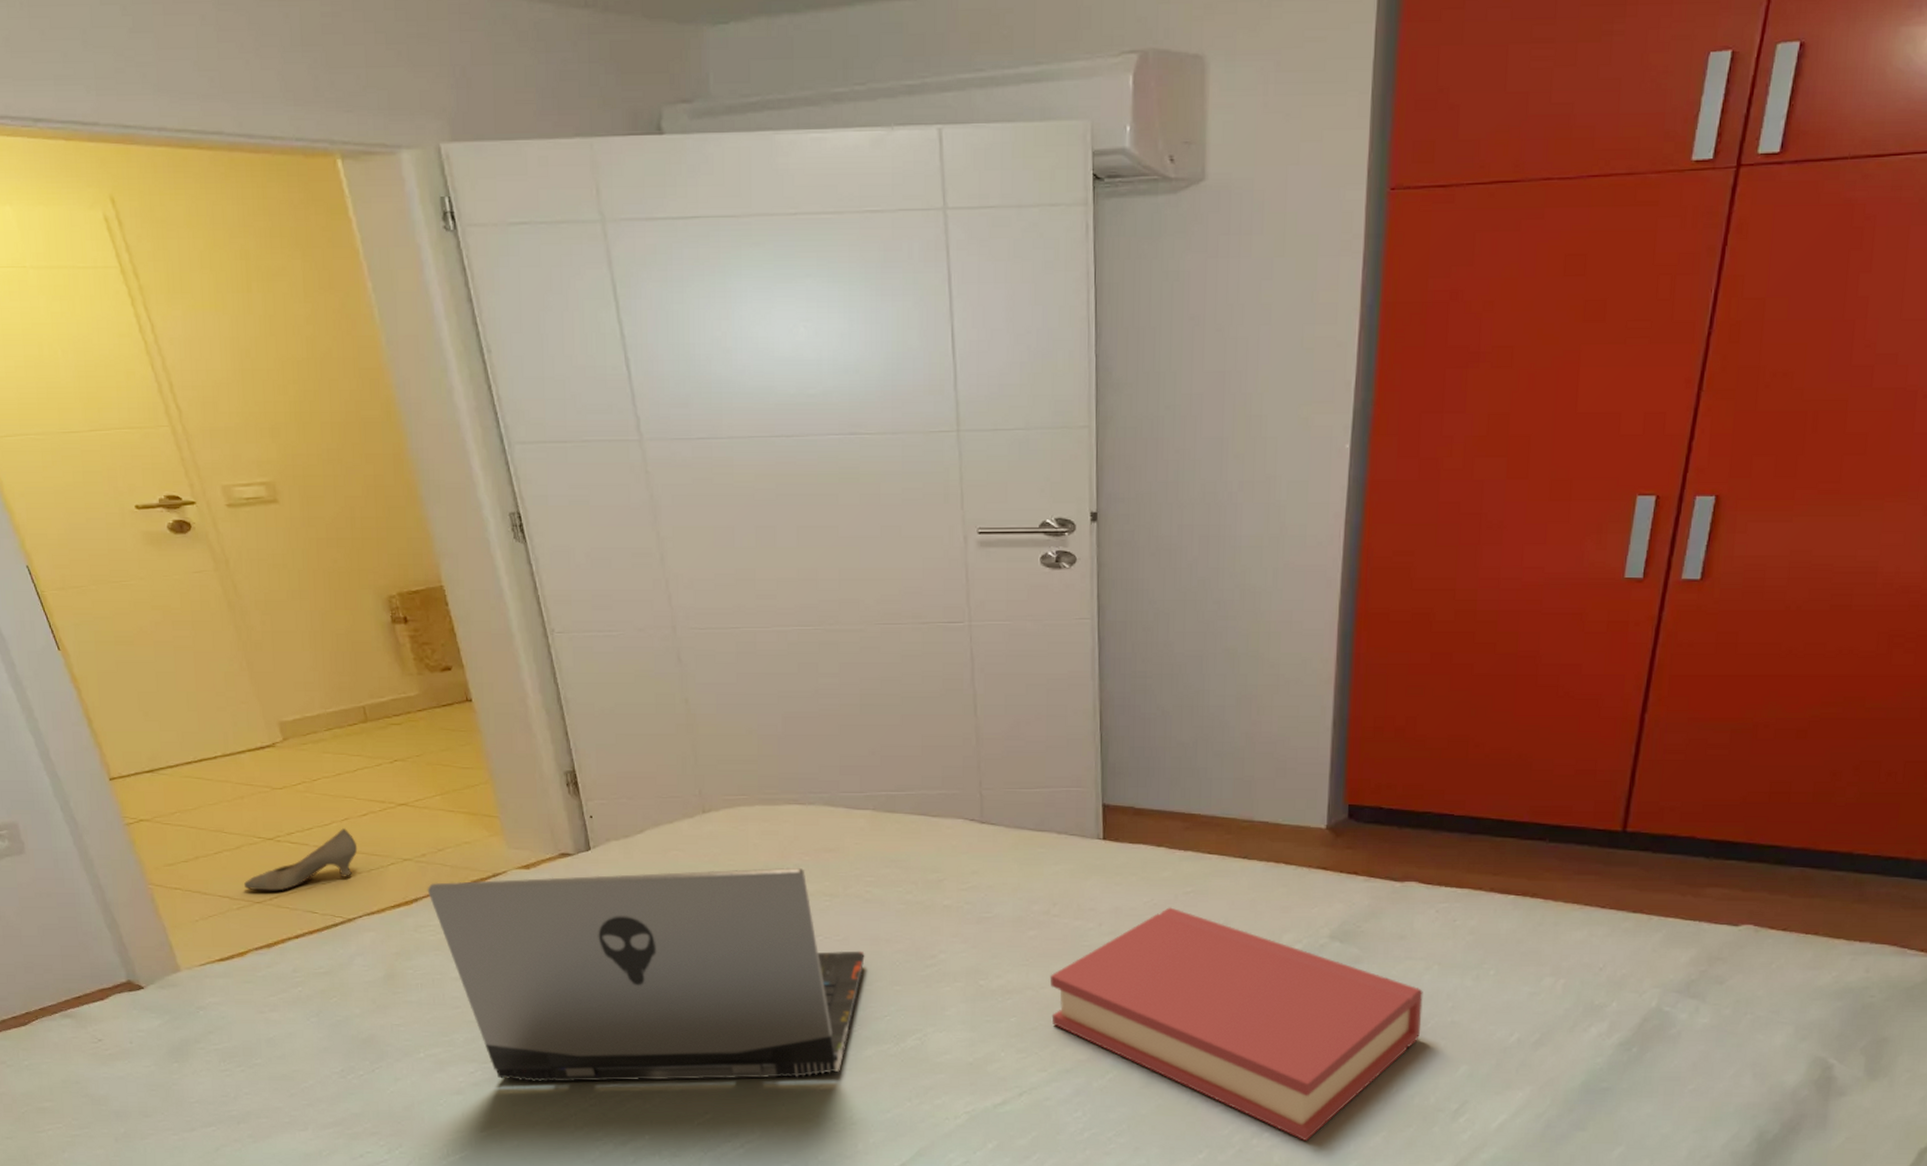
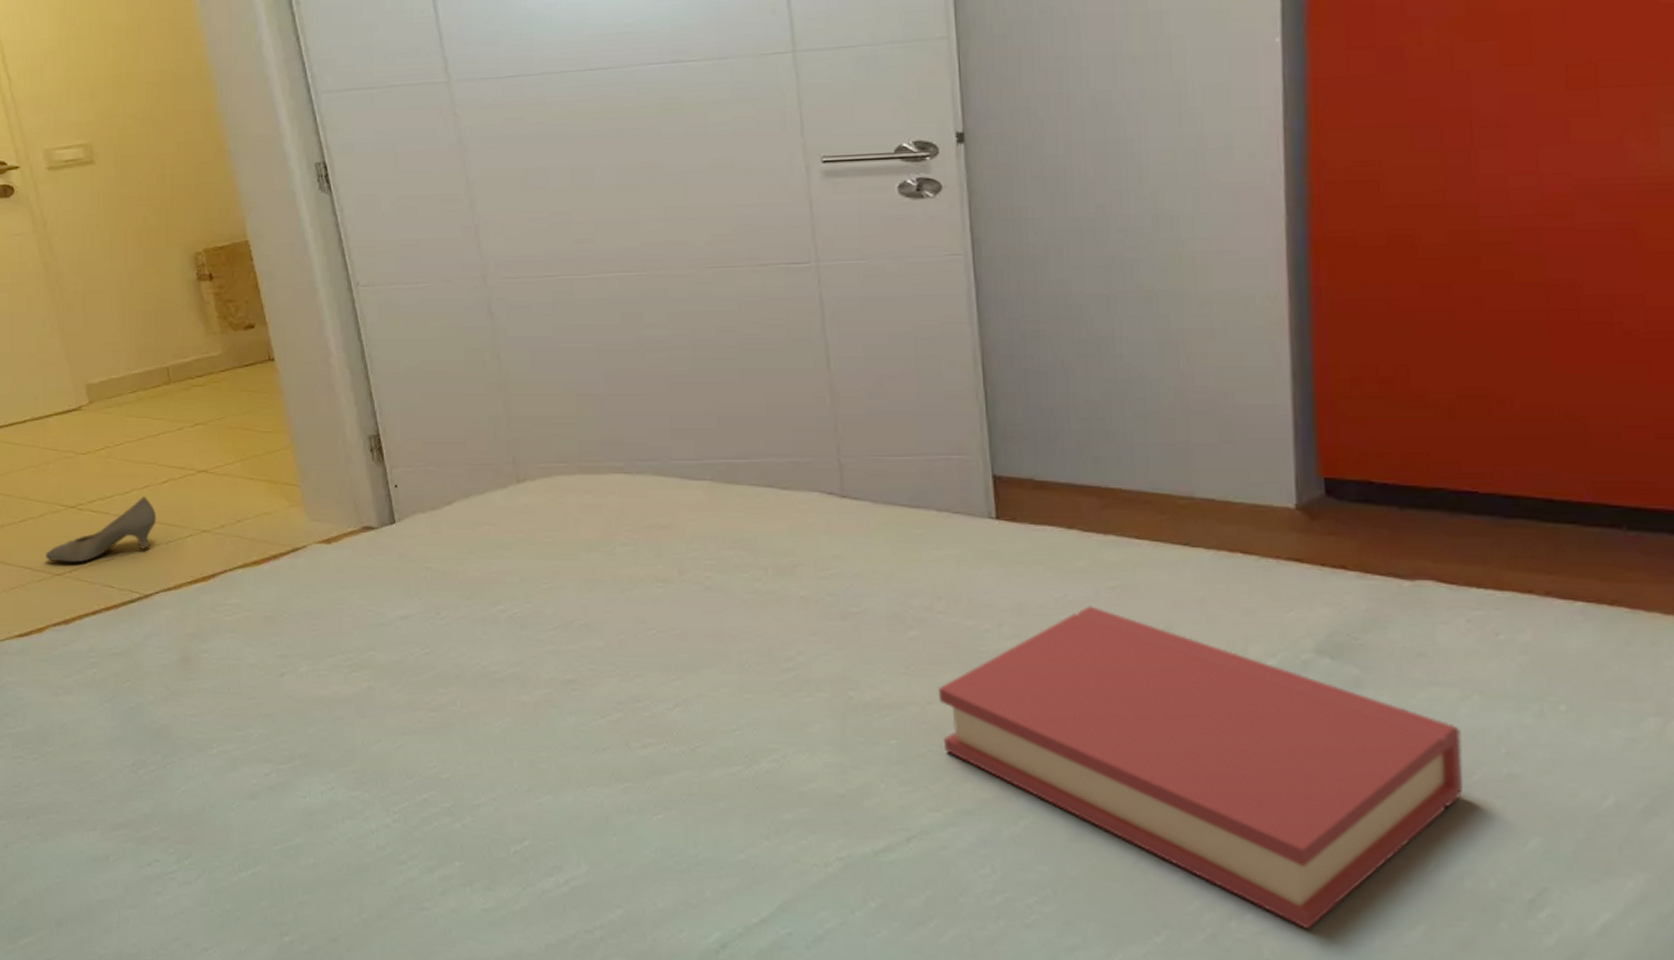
laptop computer: present [427,867,865,1082] -> none [225,546,707,802]

